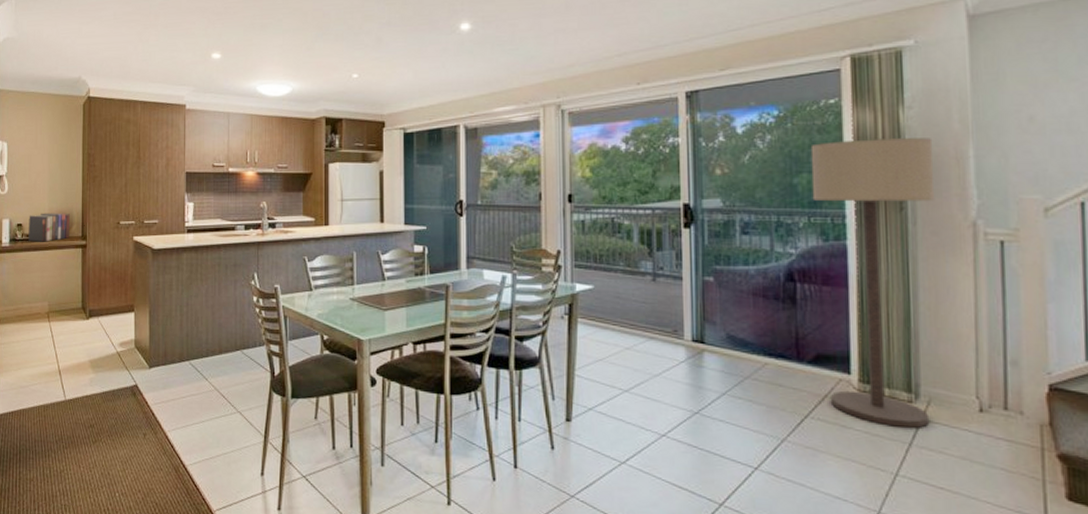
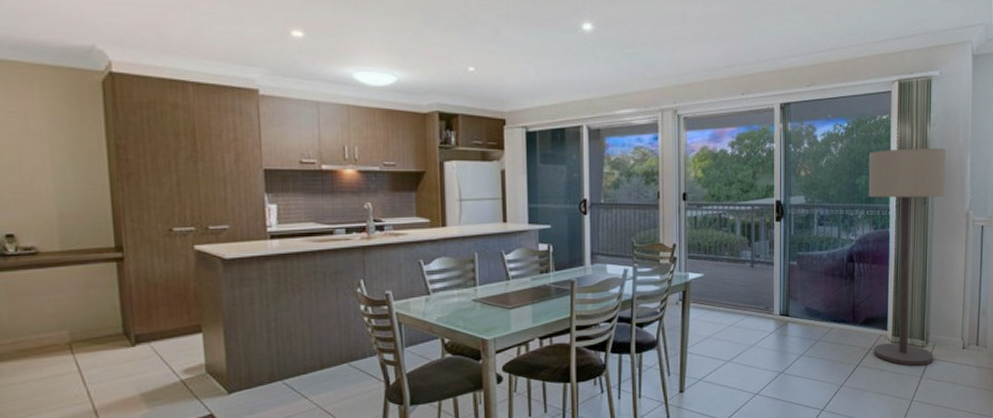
books: present [28,213,71,242] -> none [24,219,95,257]

